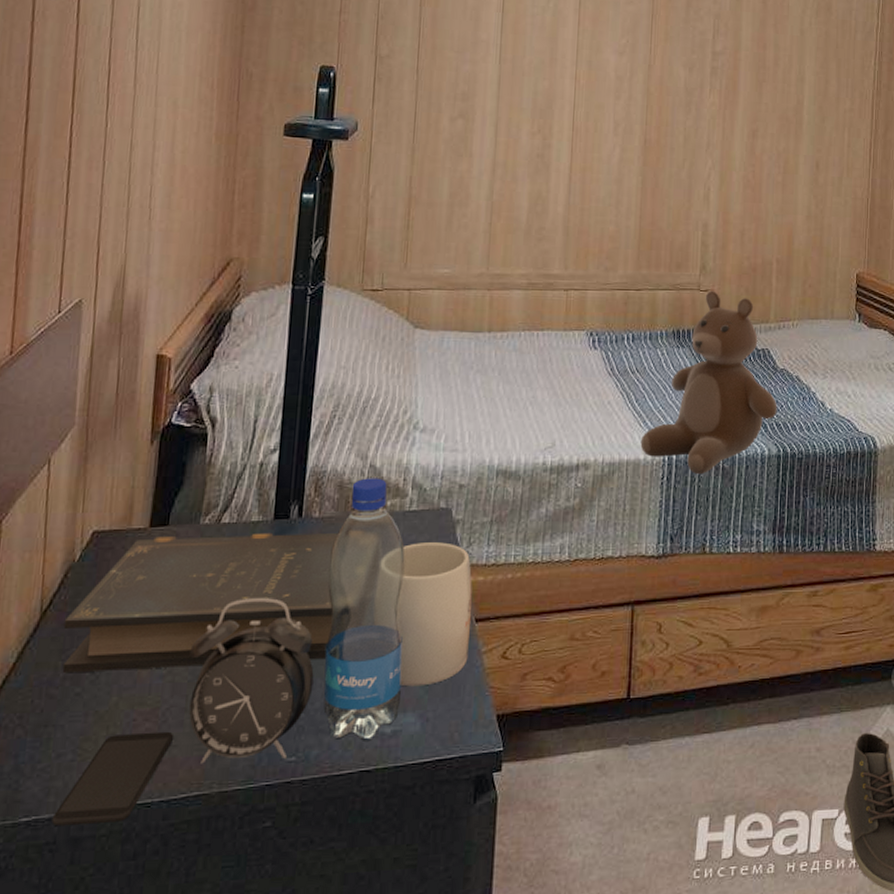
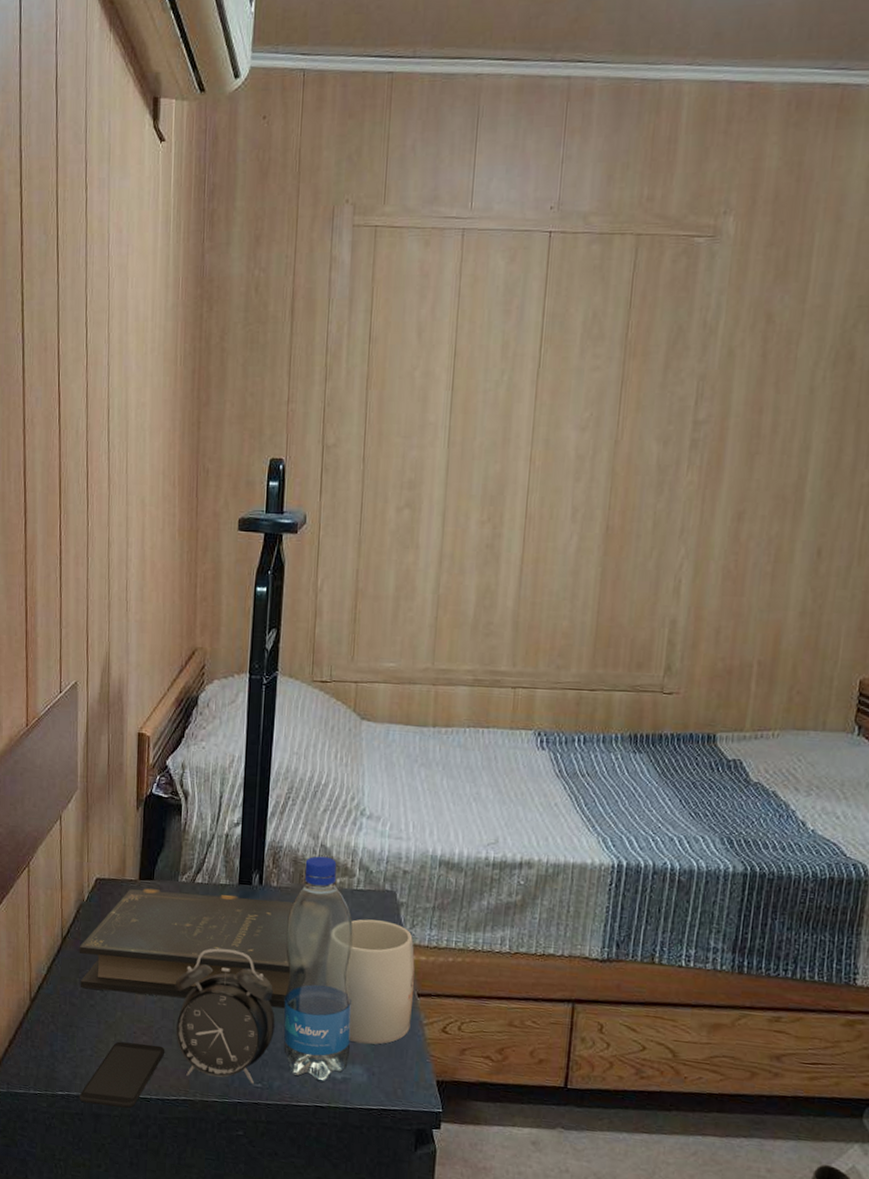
bear: present [640,290,777,475] -> none [588,693,748,885]

